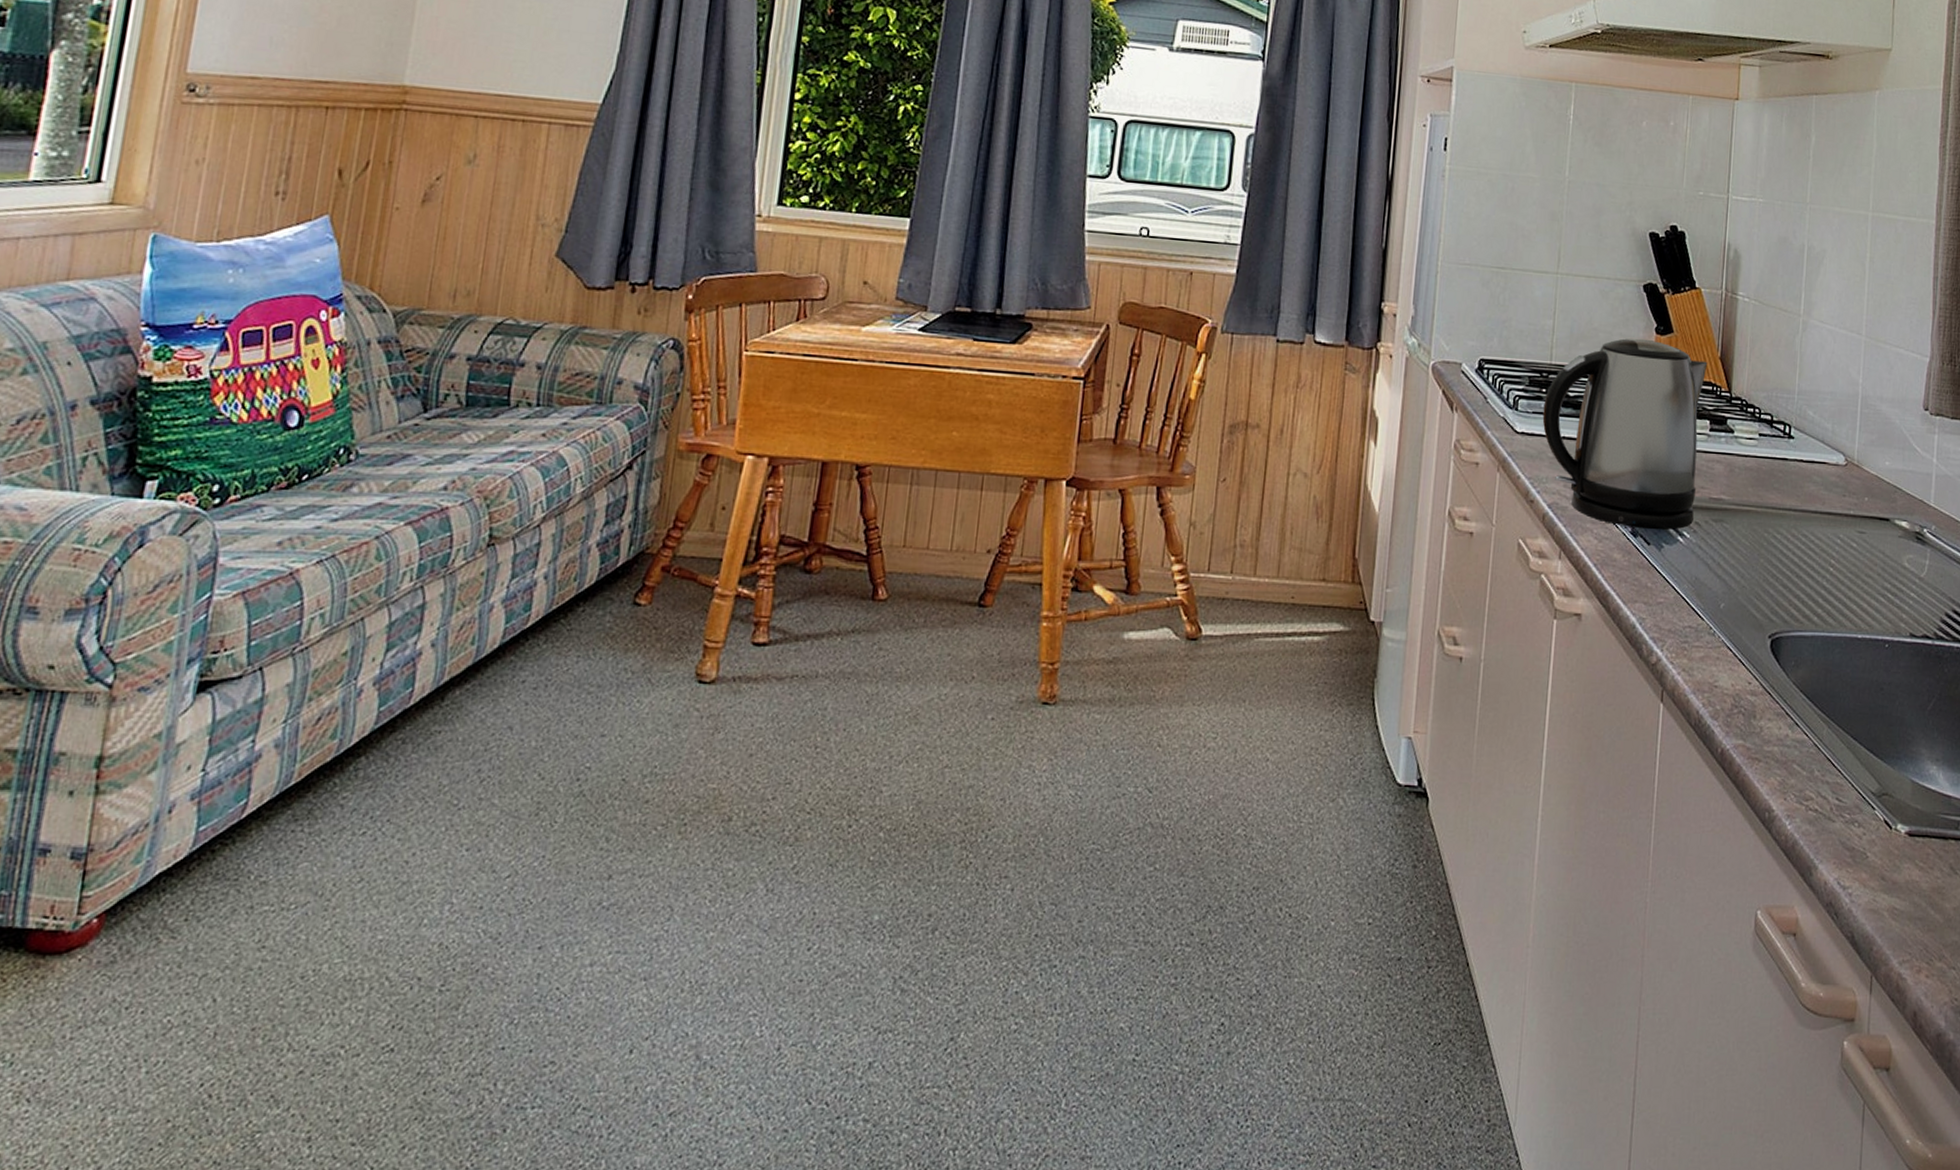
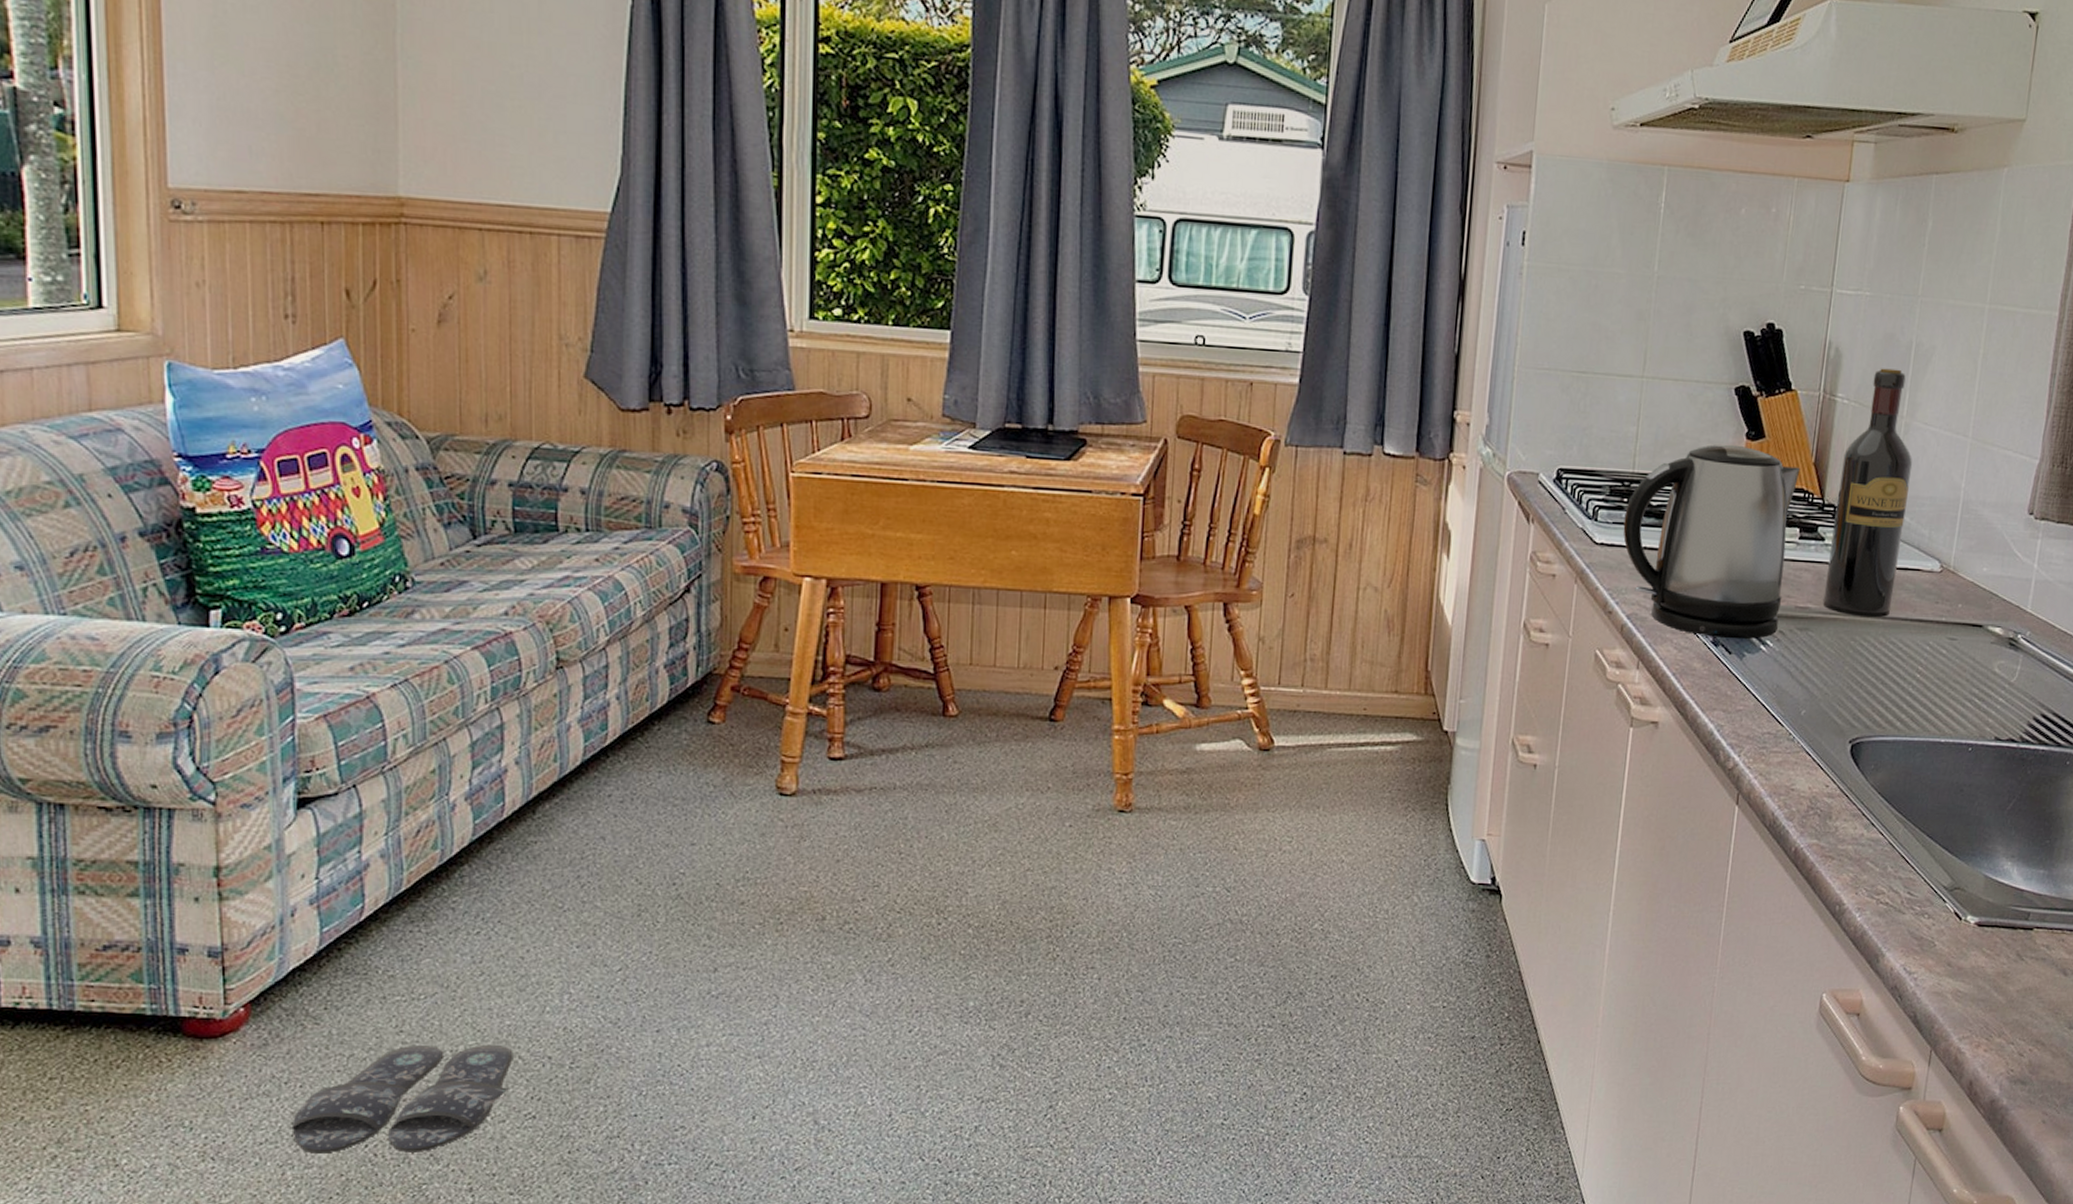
slippers: none [122,962,381,1094] -> present [291,1044,513,1154]
wine bottle: none [1735,269,1813,511] -> present [1822,368,1913,618]

